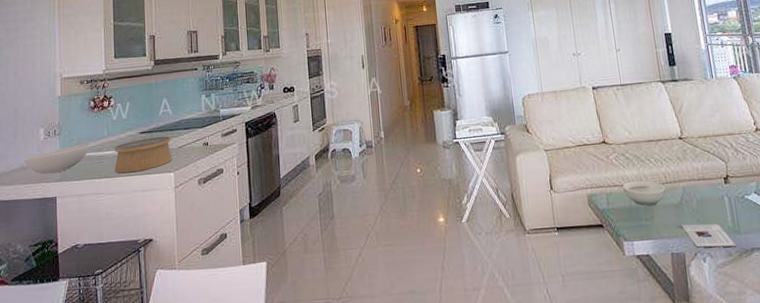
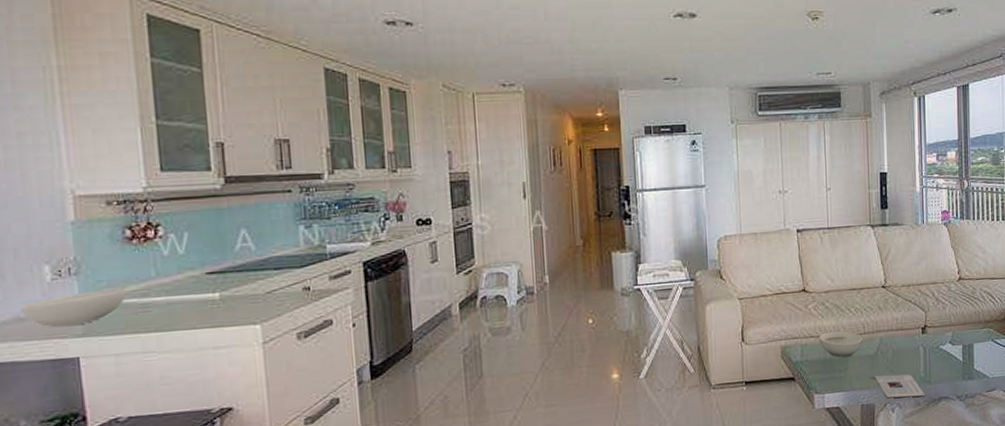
woven basket: present [114,136,173,174] -> none [167,278,258,326]

